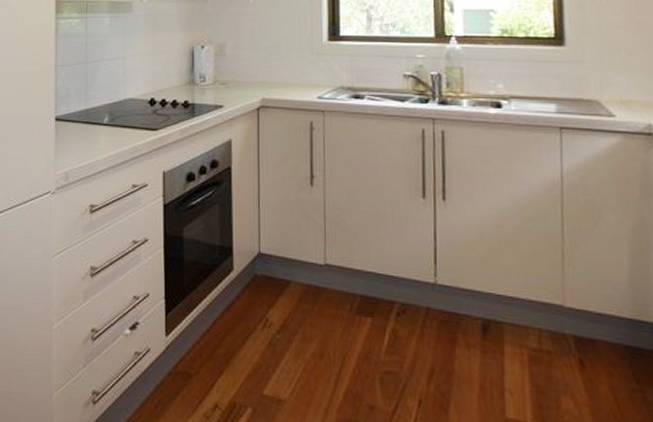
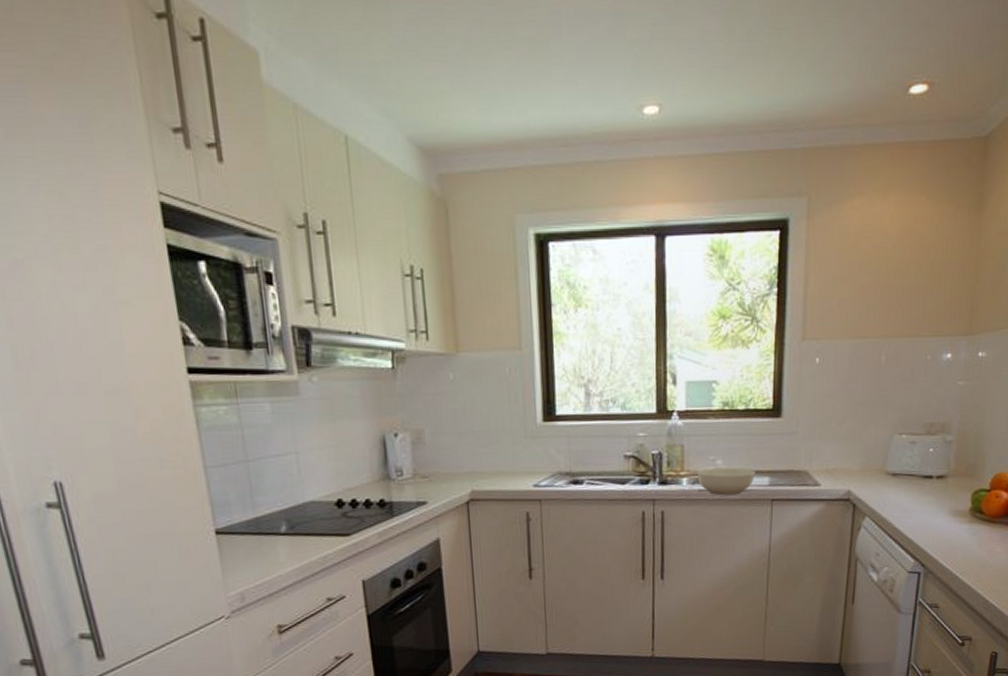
bowl: none [477,92,541,120] -> present [696,467,756,496]

